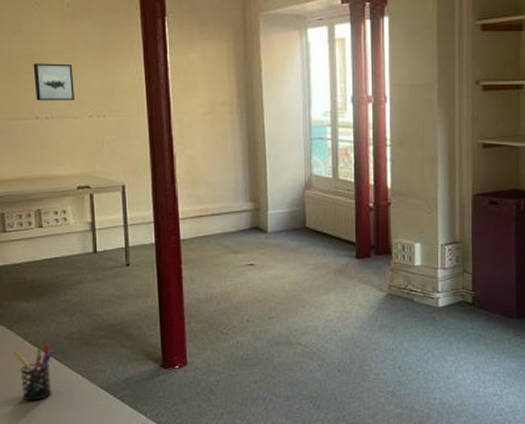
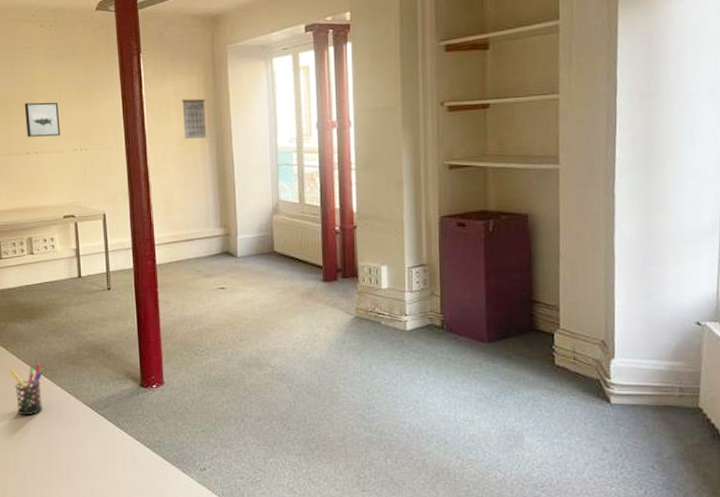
calendar: none [210,66,237,109] -> present [182,98,207,139]

